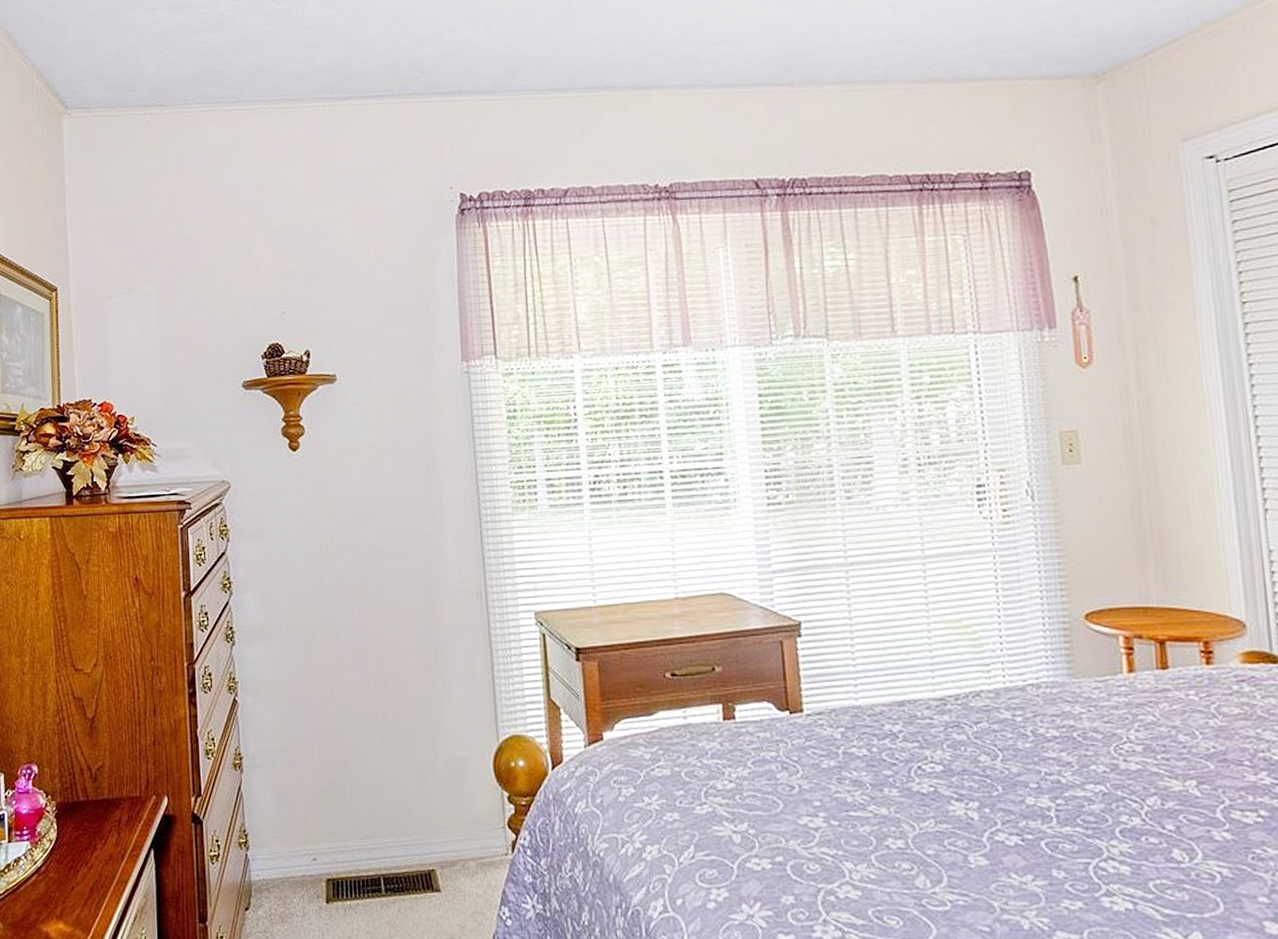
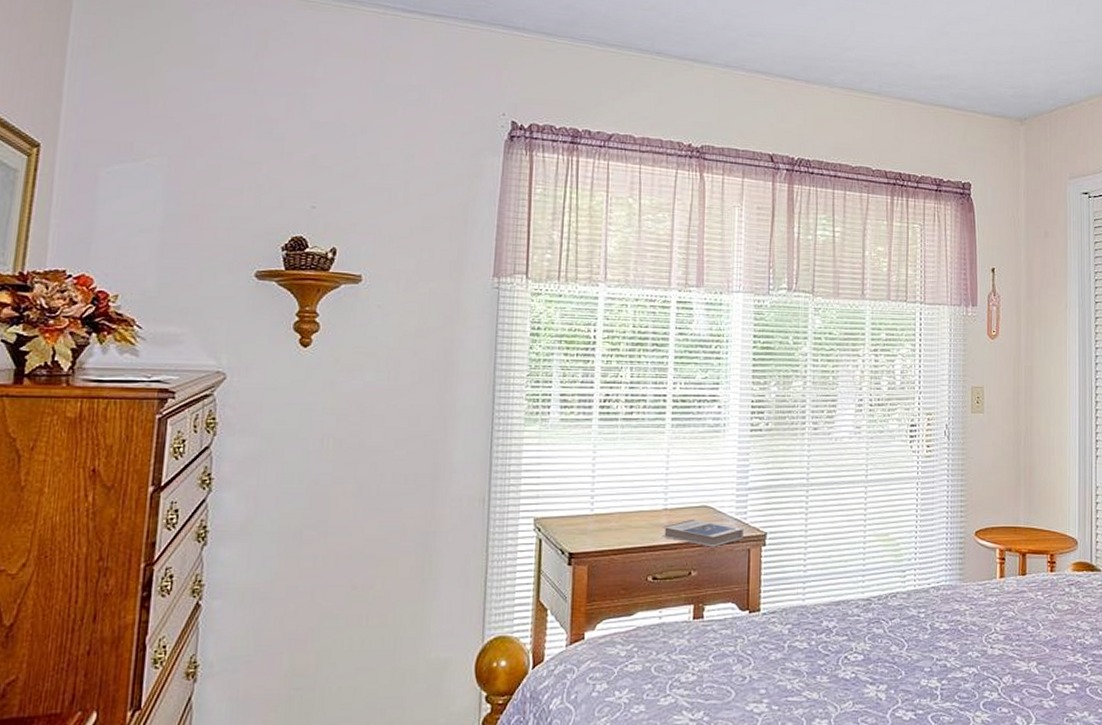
hardback book: none [675,608,773,640] -> present [661,518,744,547]

